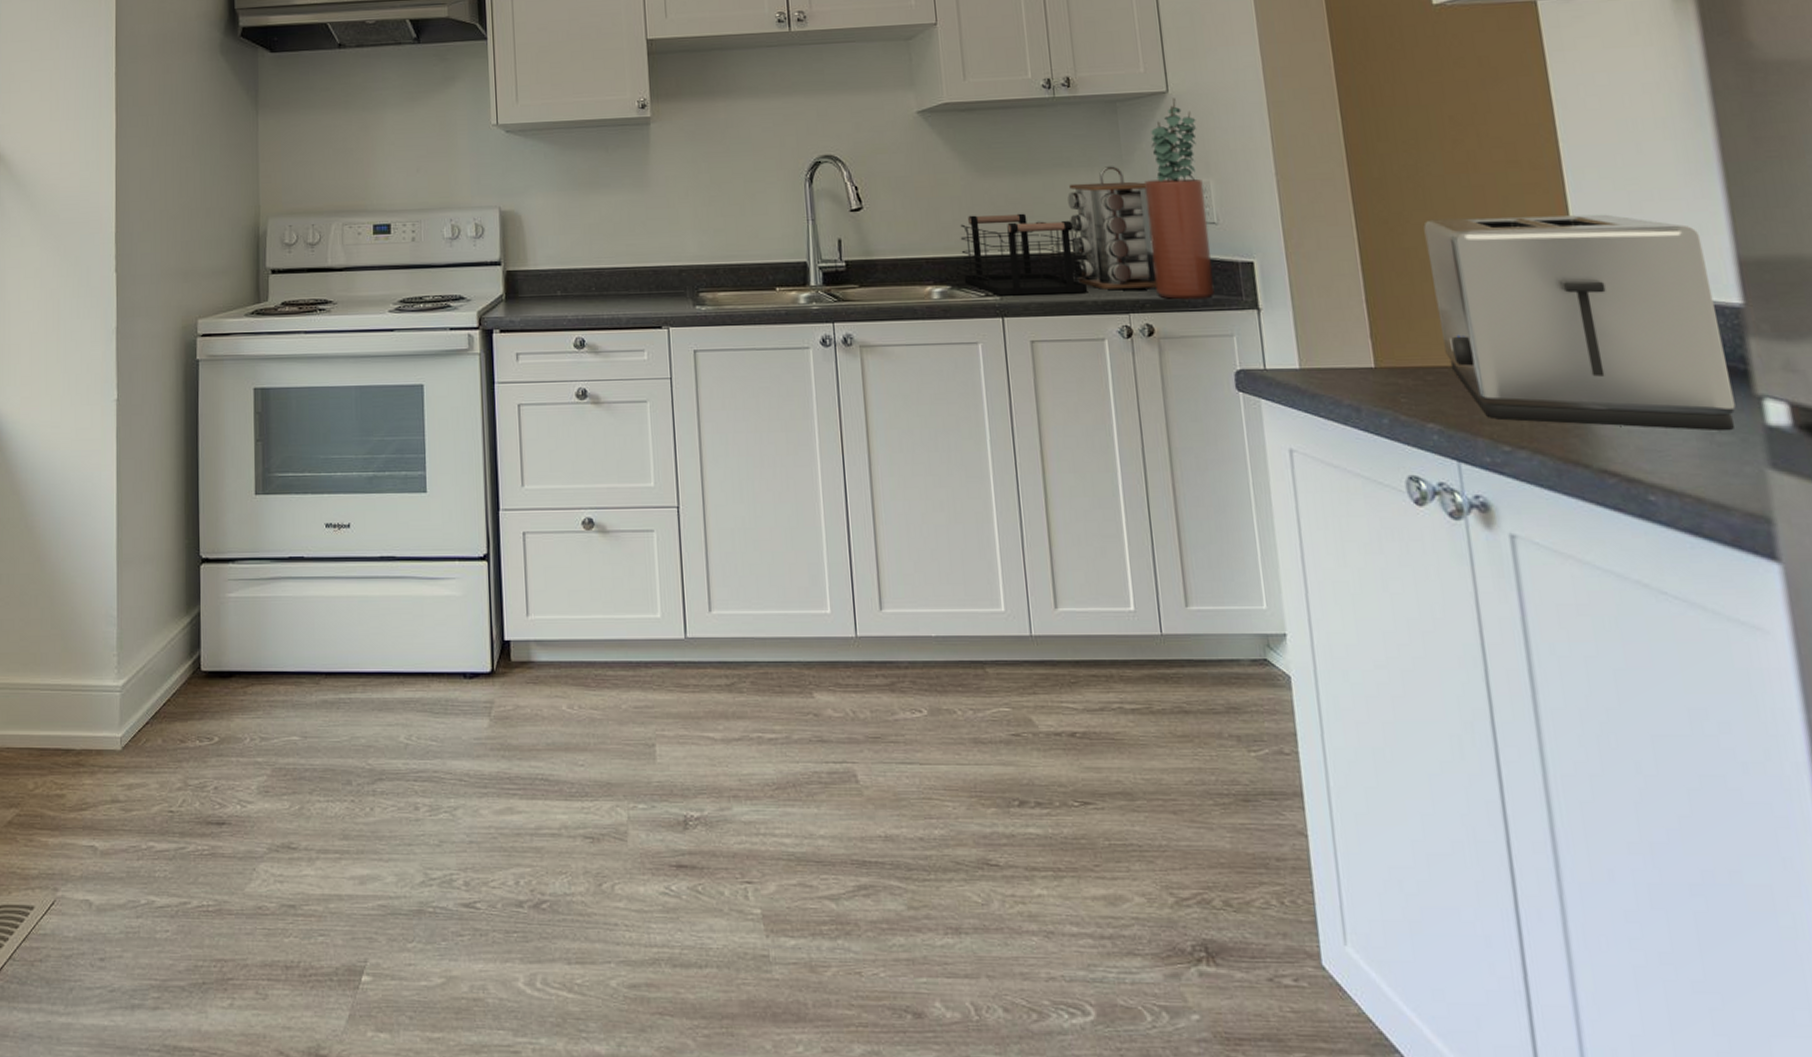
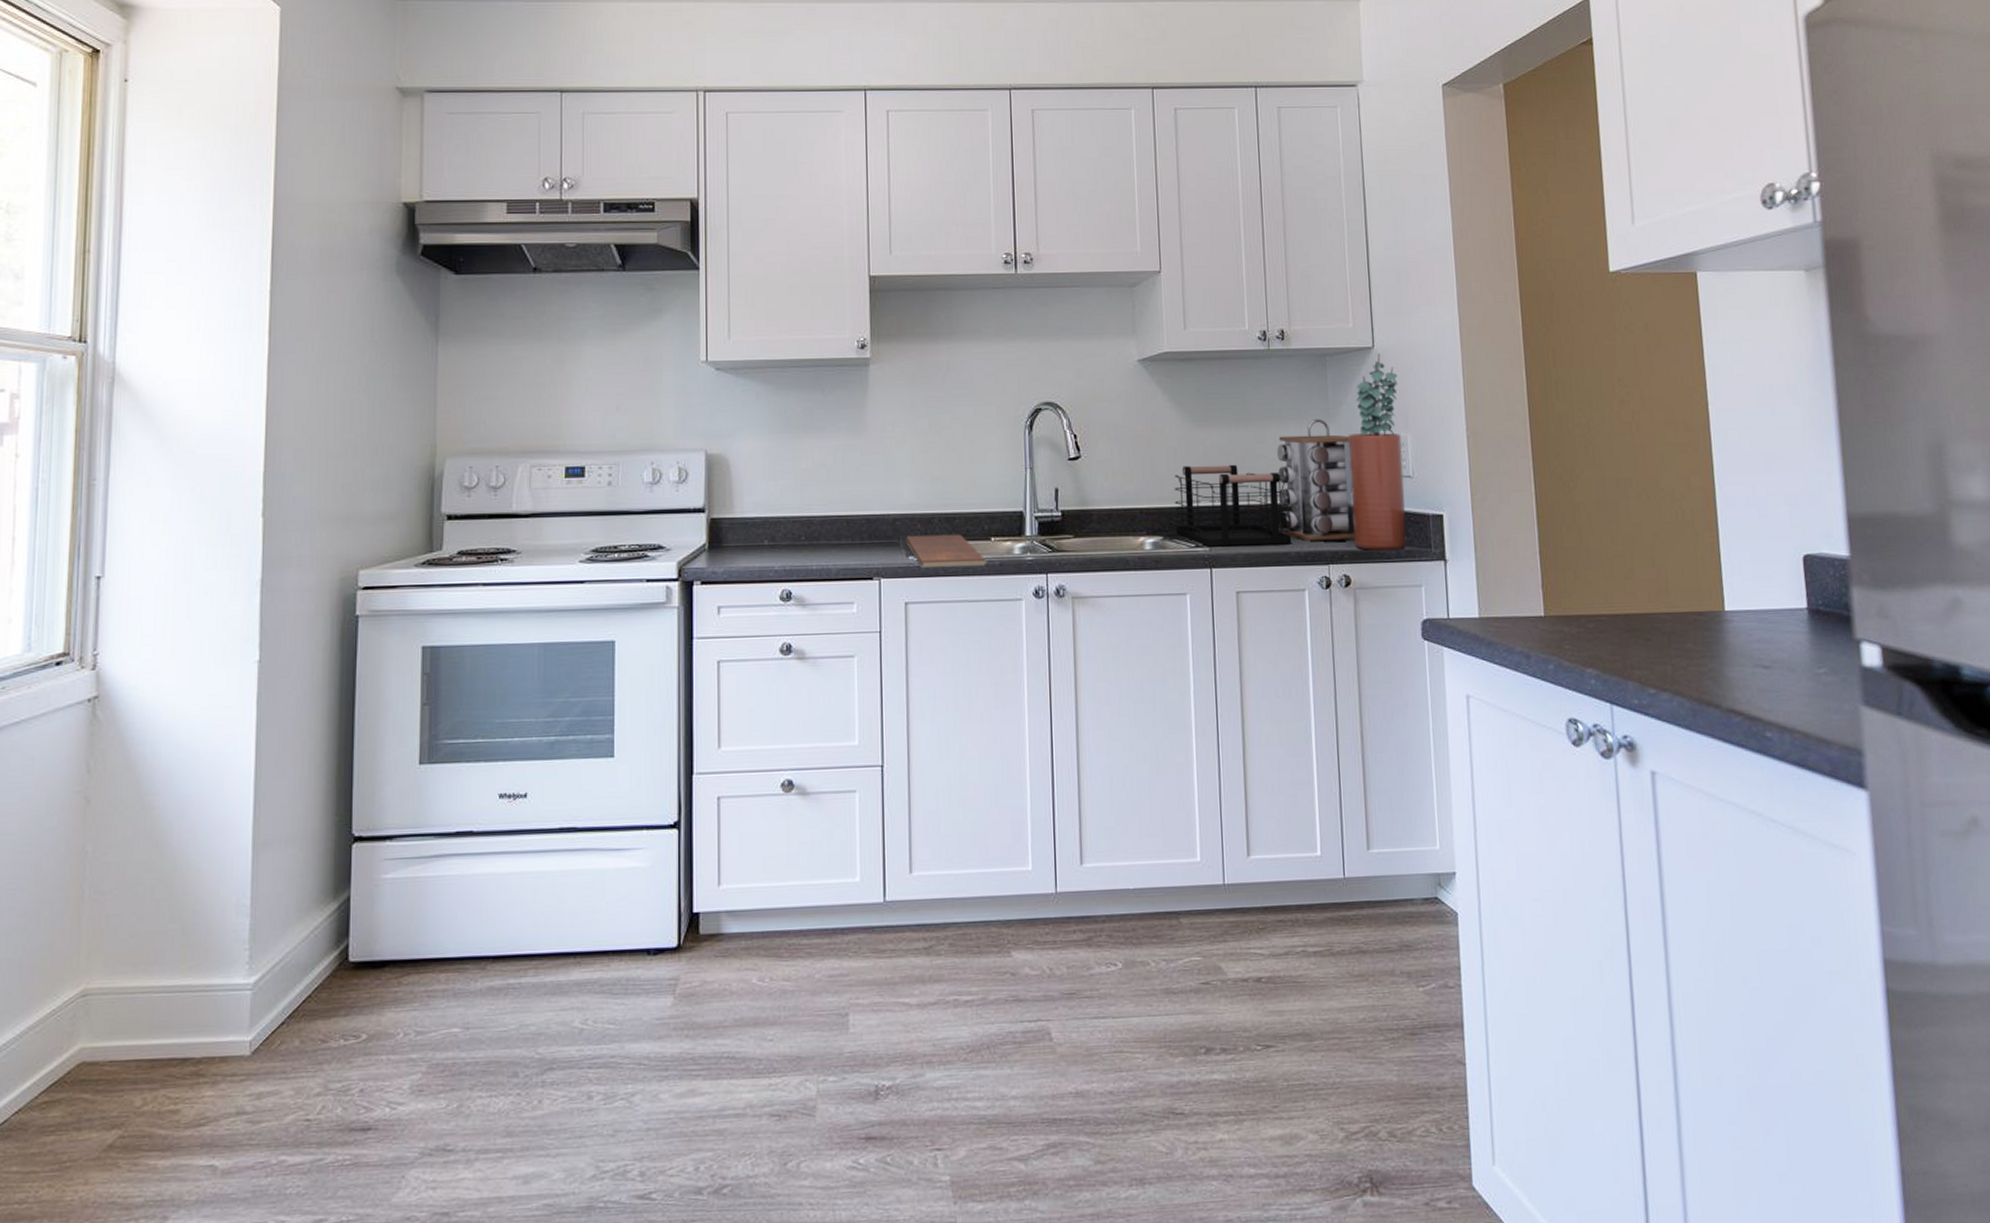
chopping board: none [692,284,773,318] -> present [906,534,987,569]
toaster: present [1423,214,1736,432] -> none [1592,473,1839,673]

